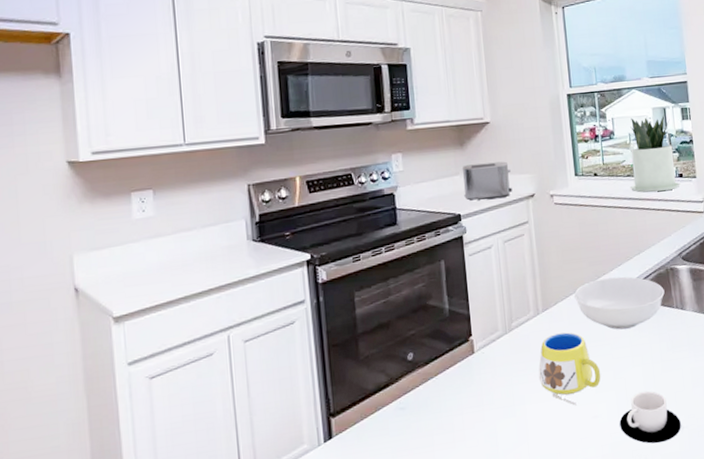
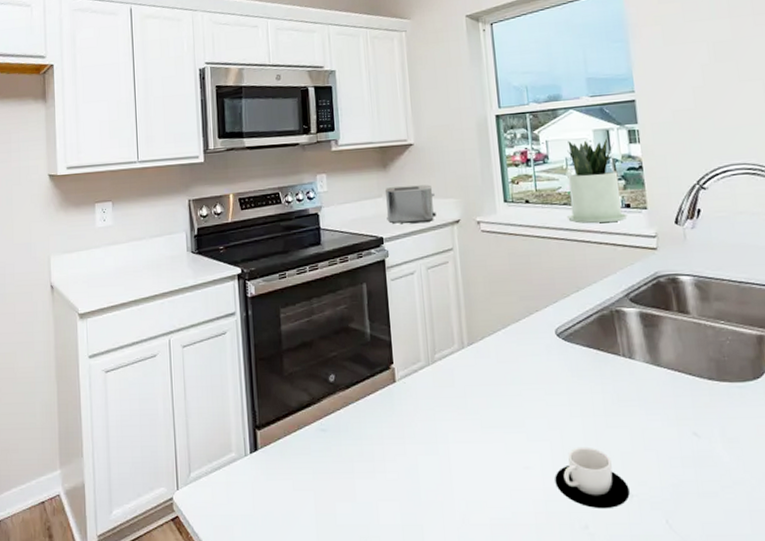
mug: present [538,332,601,406] -> none [463,371,534,453]
bowl: present [574,276,665,330] -> none [503,315,609,374]

